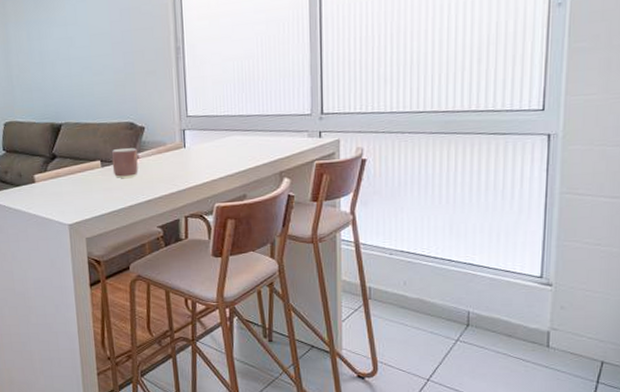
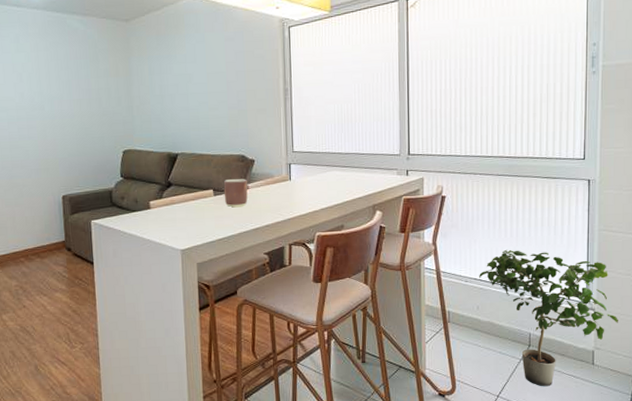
potted plant: none [407,217,582,371] -> present [479,249,618,387]

